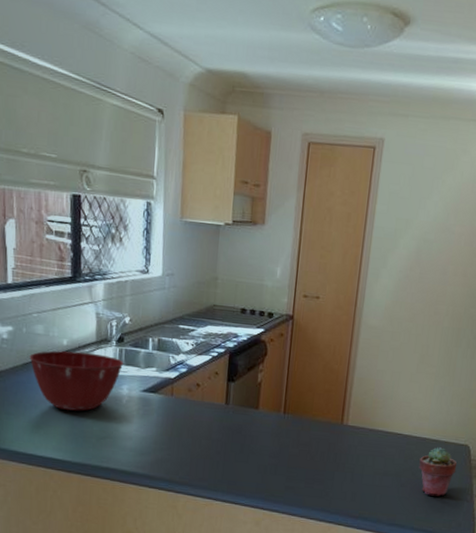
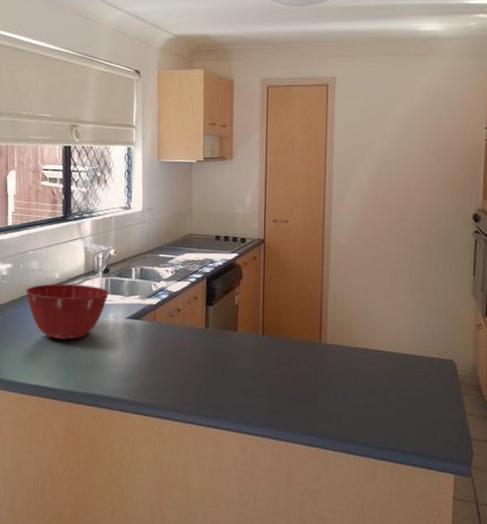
potted succulent: present [418,447,457,497] -> none [404,363,444,416]

